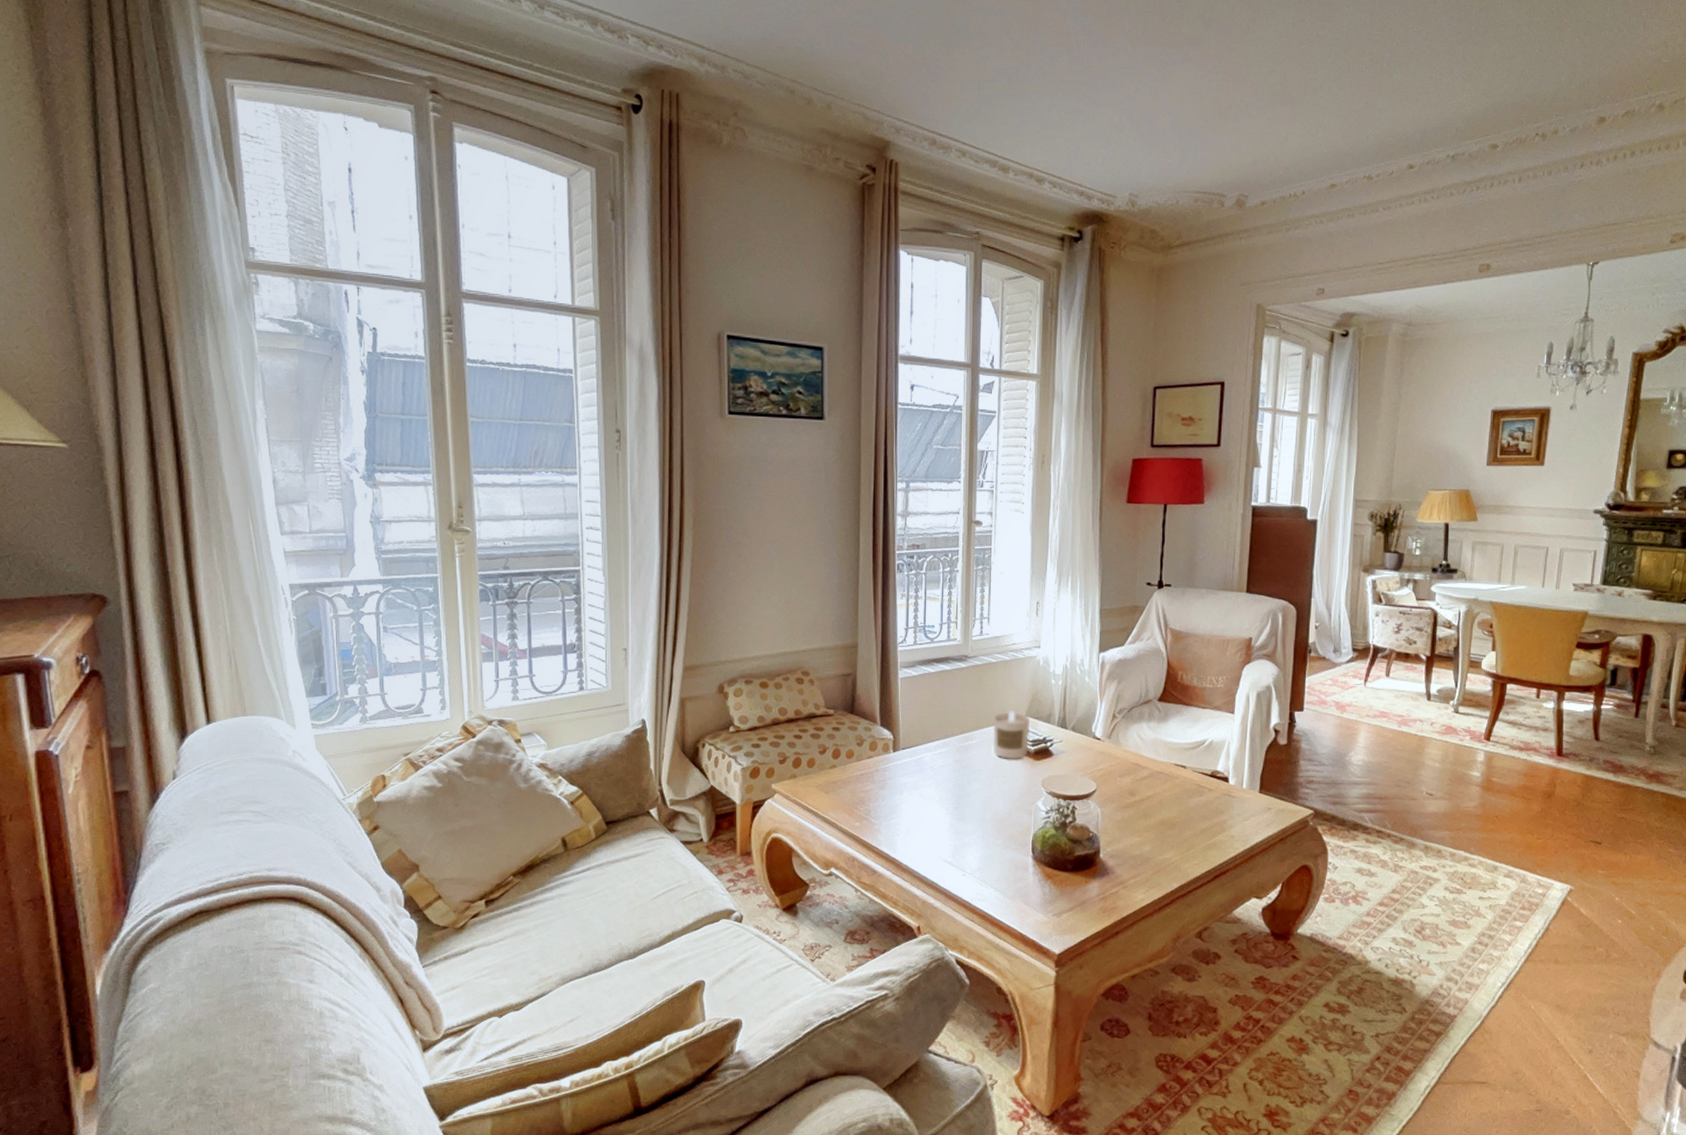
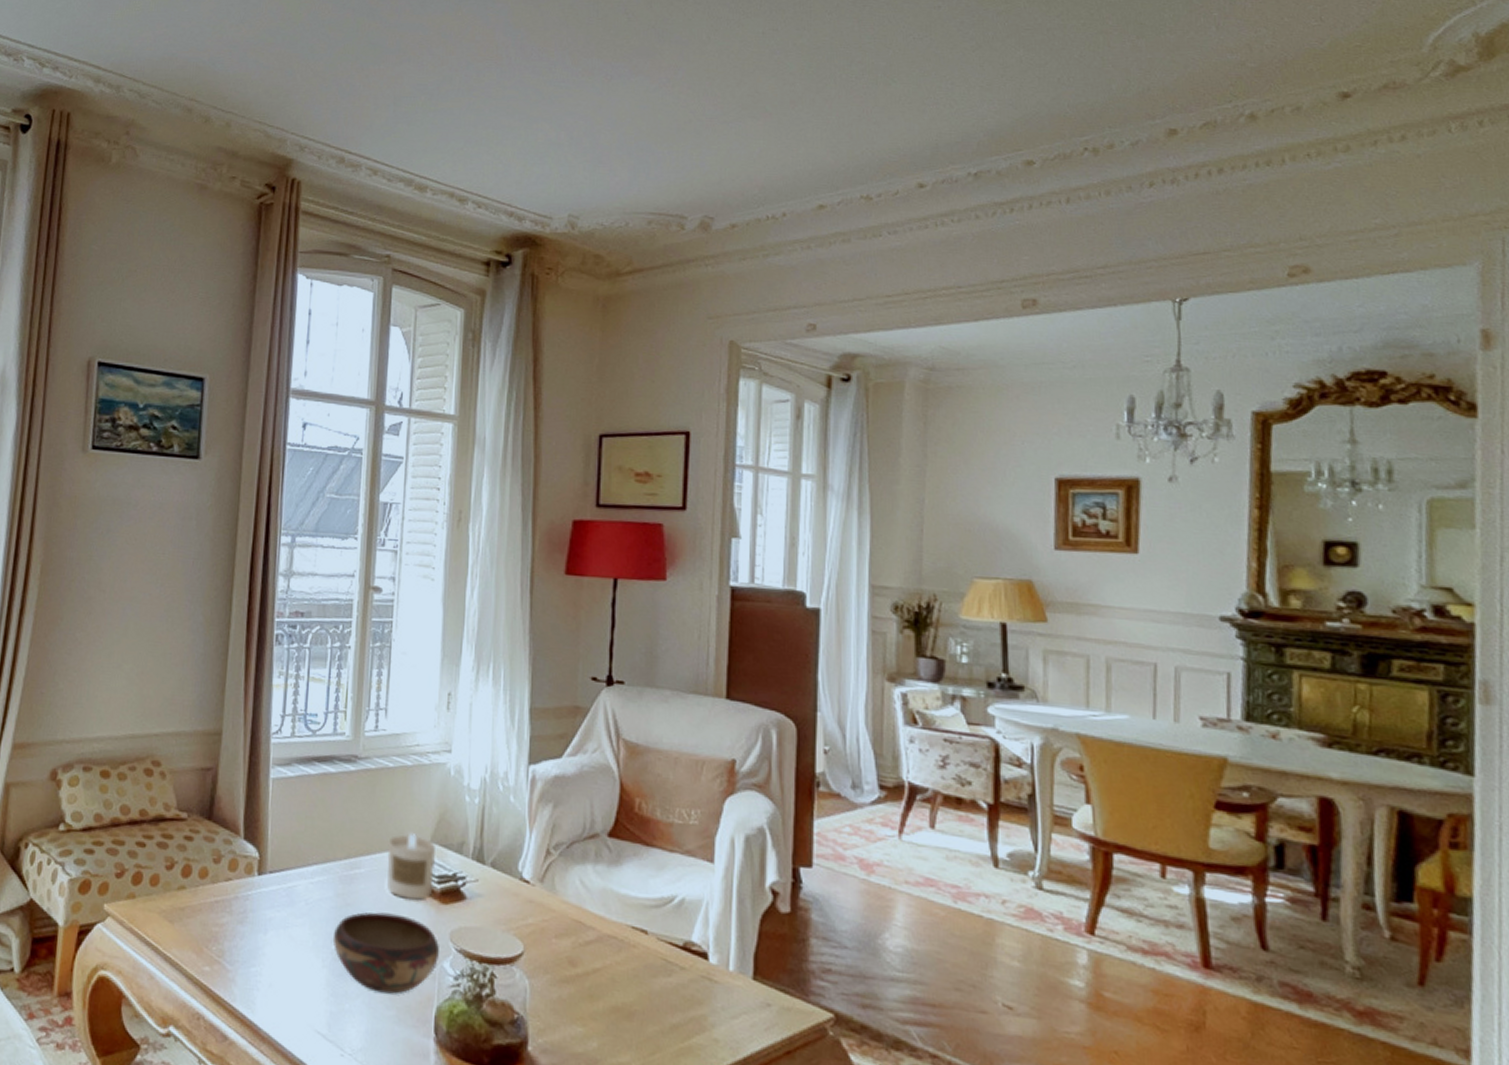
decorative bowl: none [953,771,1034,828] -> present [332,912,439,994]

